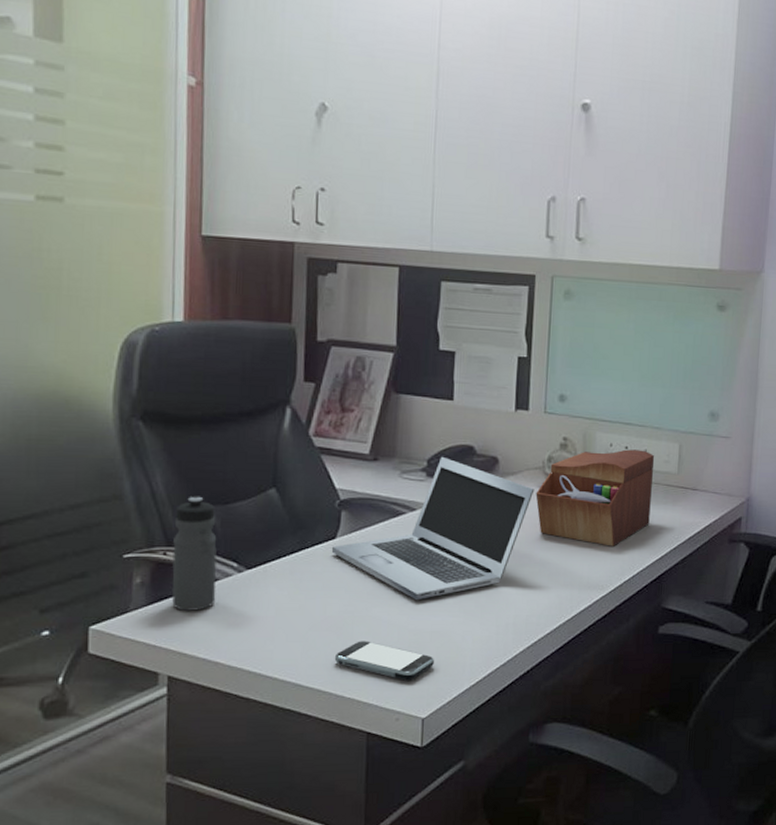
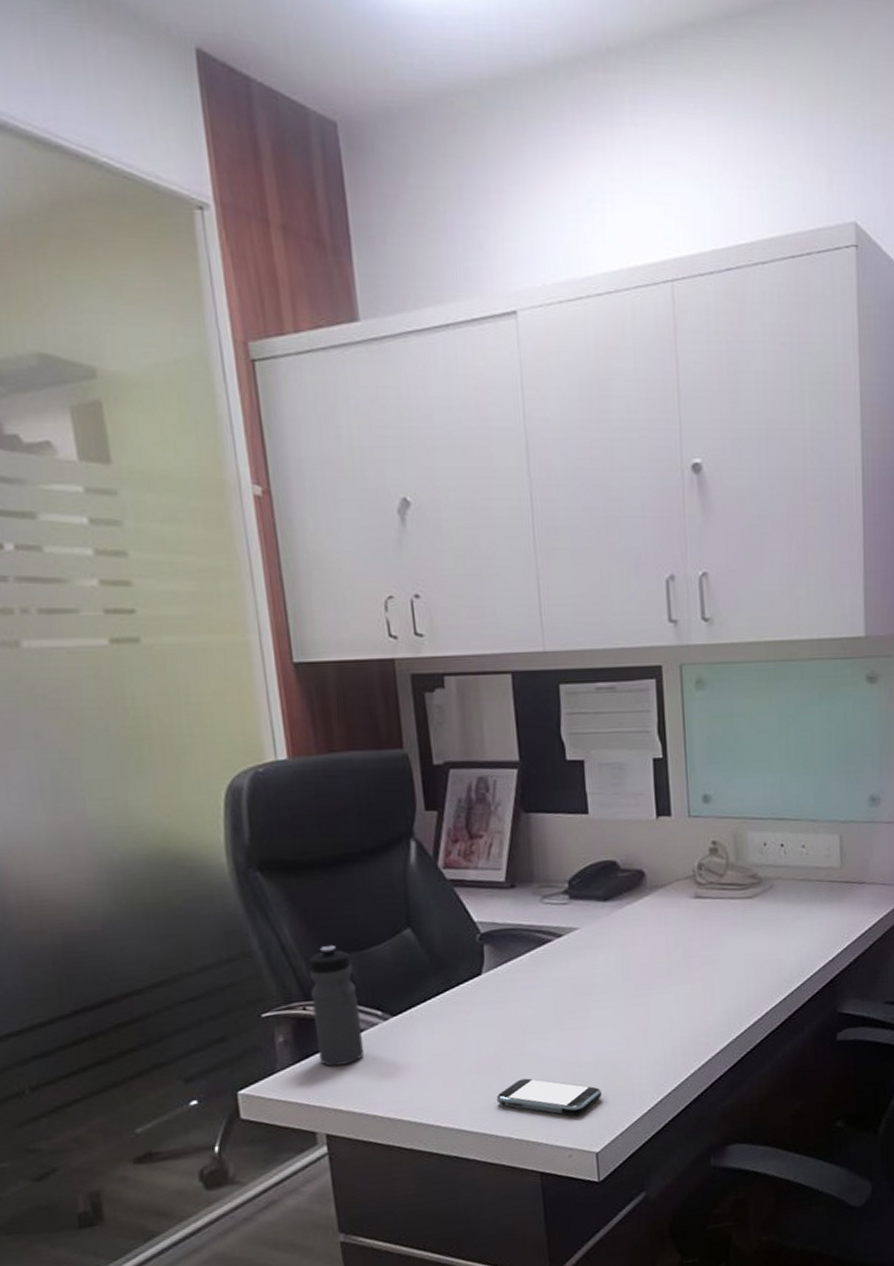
laptop: present [331,456,535,601] -> none [478,875,687,1032]
sewing box: present [535,449,654,547] -> none [689,846,815,954]

